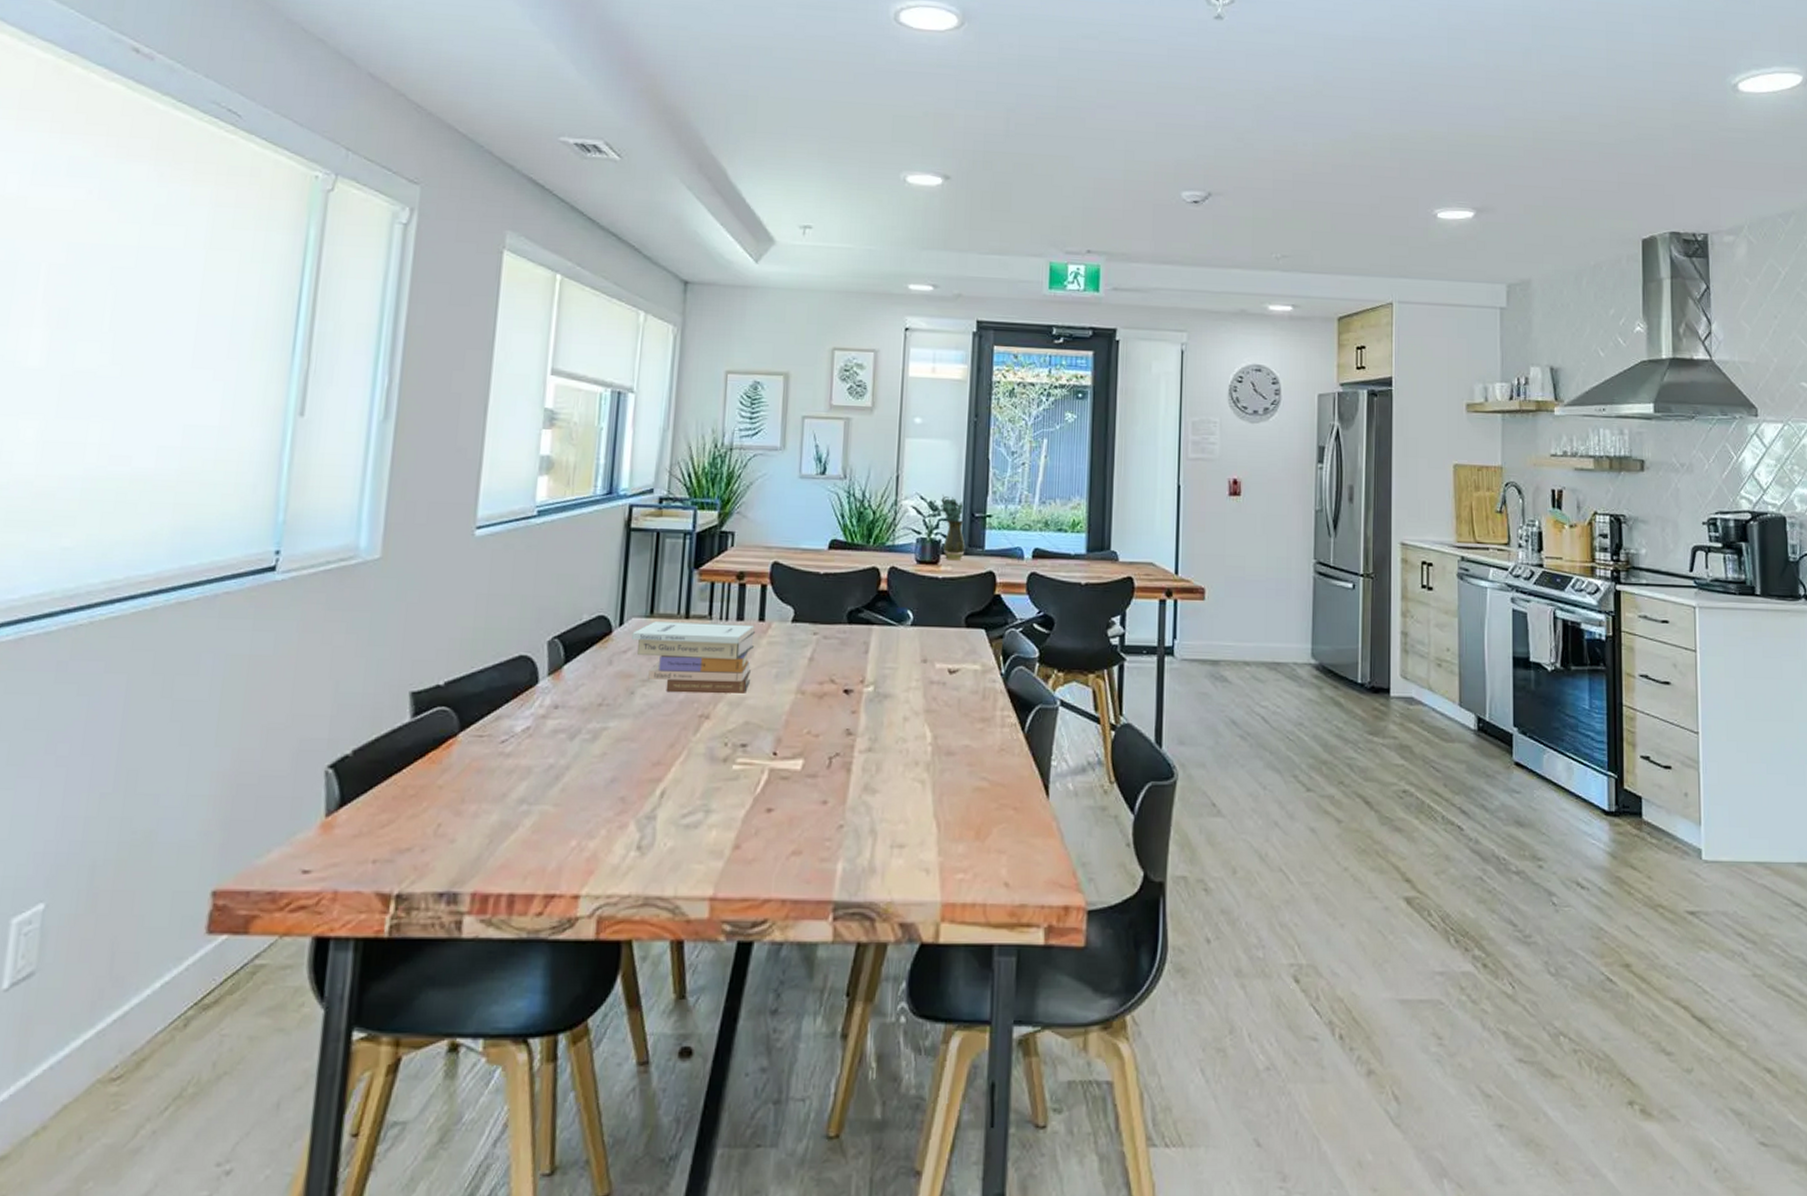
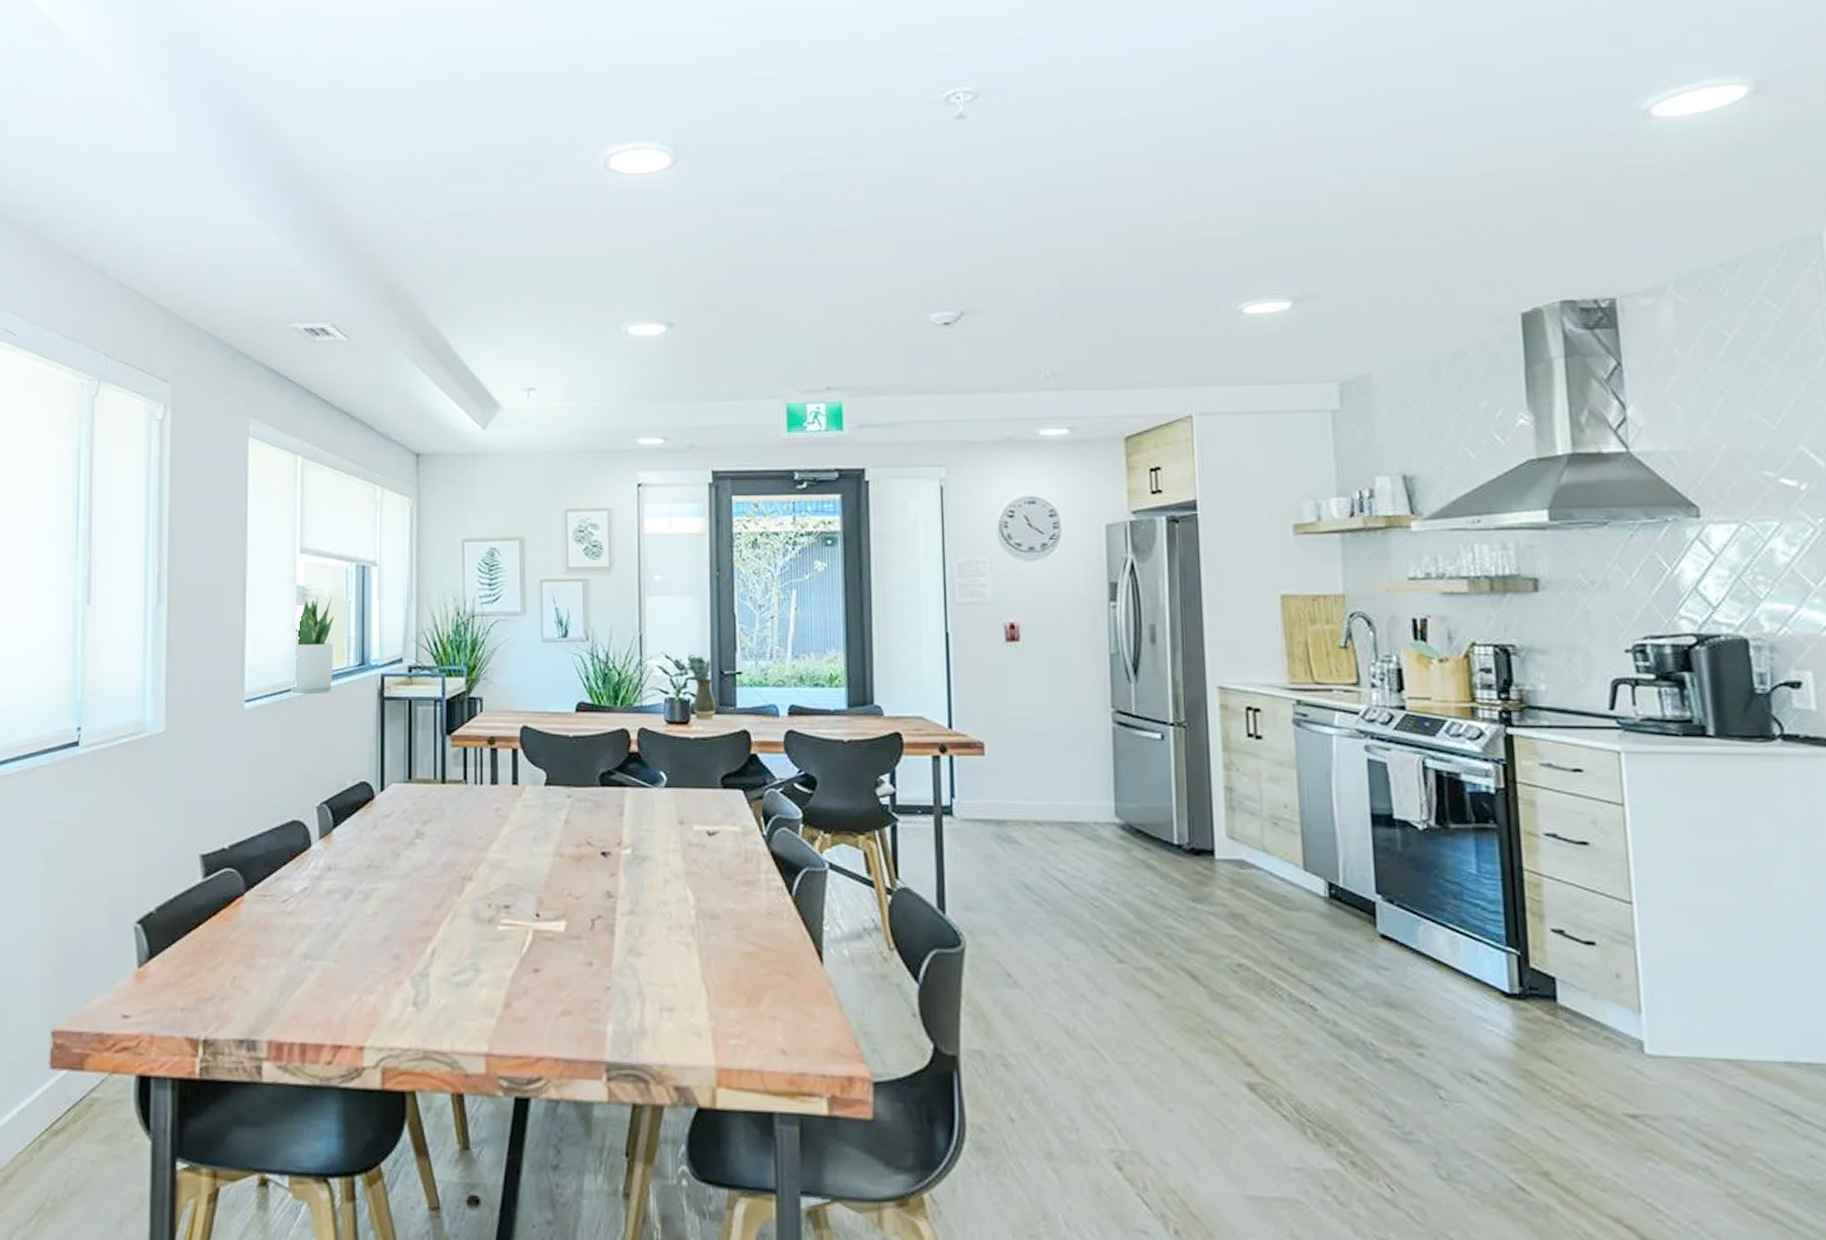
planter: none [527,421,584,523] -> present [289,596,335,695]
books: present [632,621,756,693] -> none [393,787,511,856]

